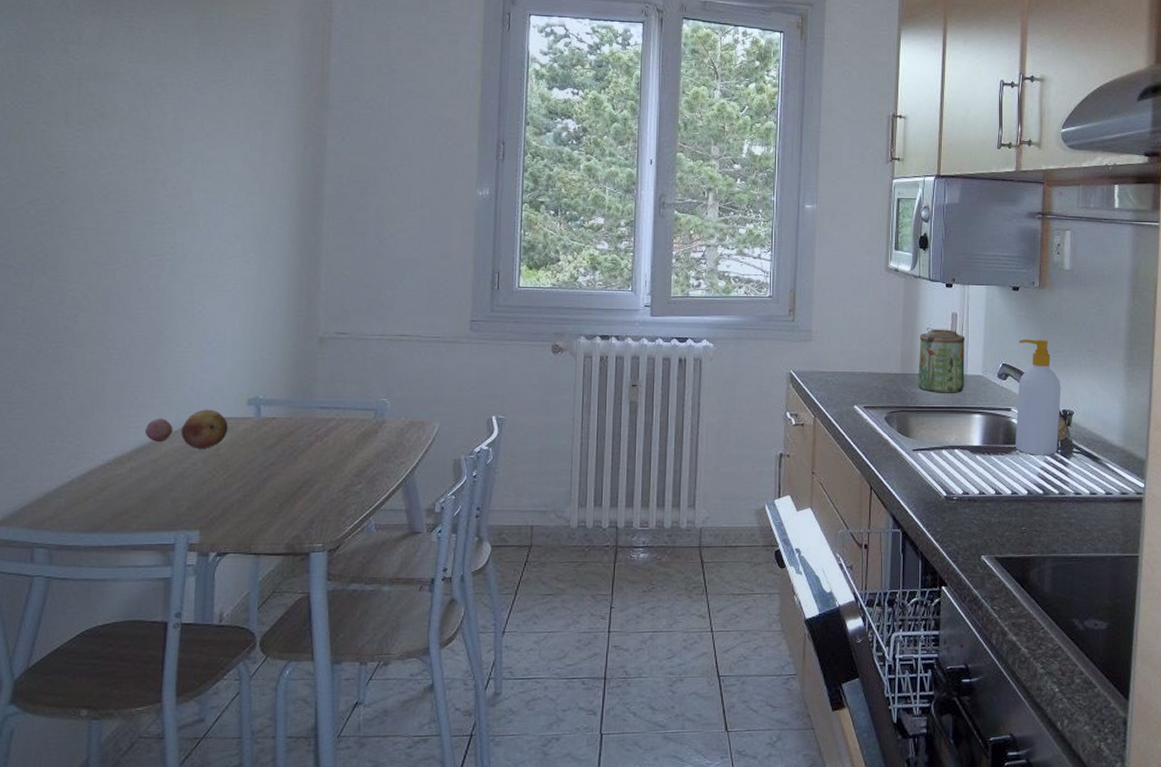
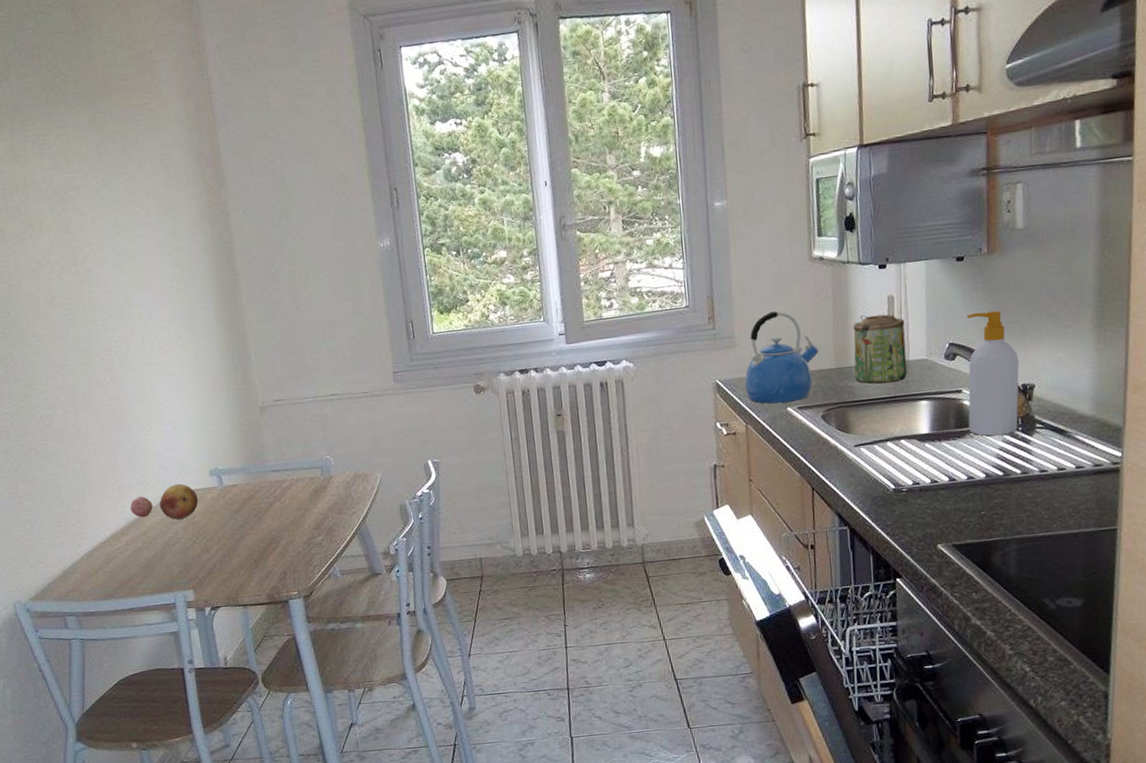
kettle: none [817,312,888,400] -> present [744,311,819,404]

